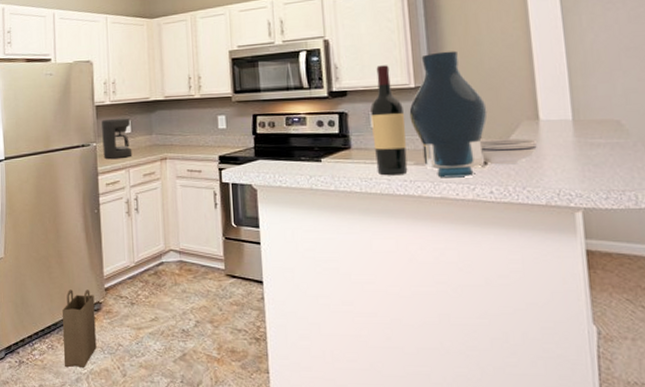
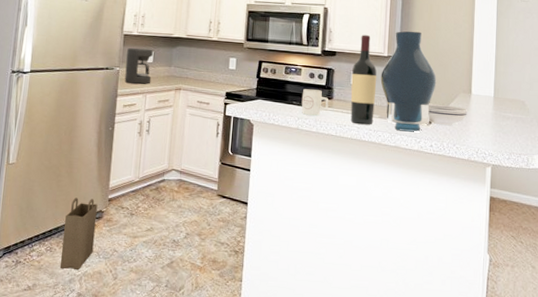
mug: none [311,140,347,171] -> present [301,89,329,116]

